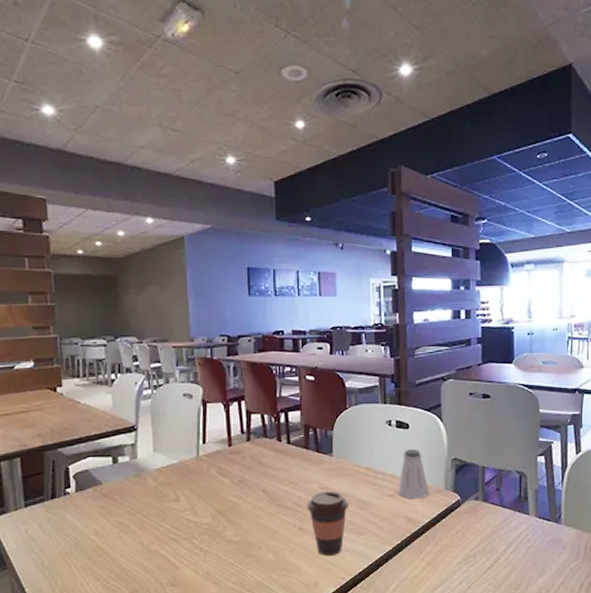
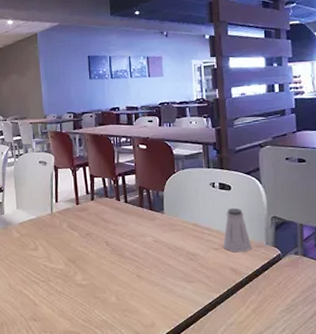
coffee cup: present [307,491,350,557] -> none [143,244,180,301]

